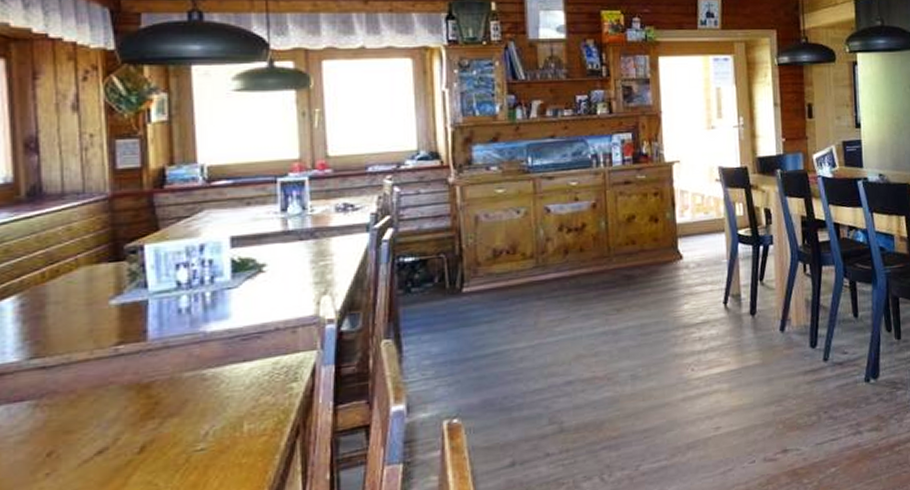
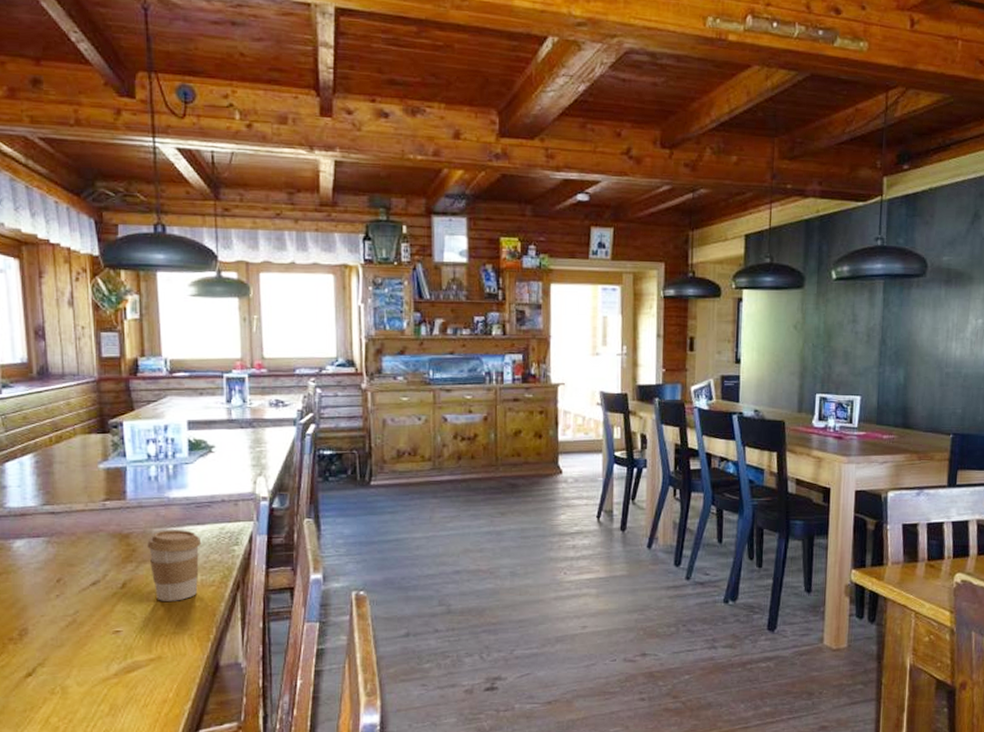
coffee cup: none [176,370,249,464] -> present [147,530,202,601]

